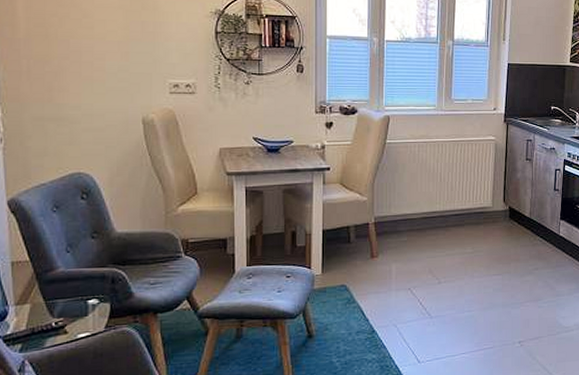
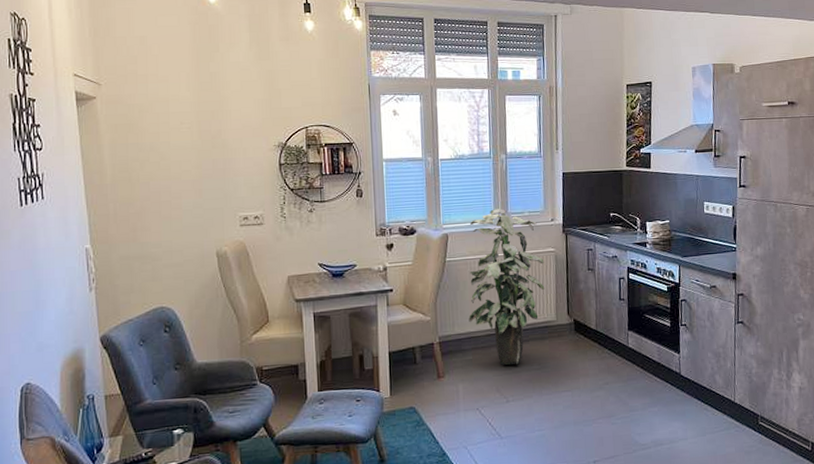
indoor plant: none [406,94,484,248] -> present [468,208,545,365]

